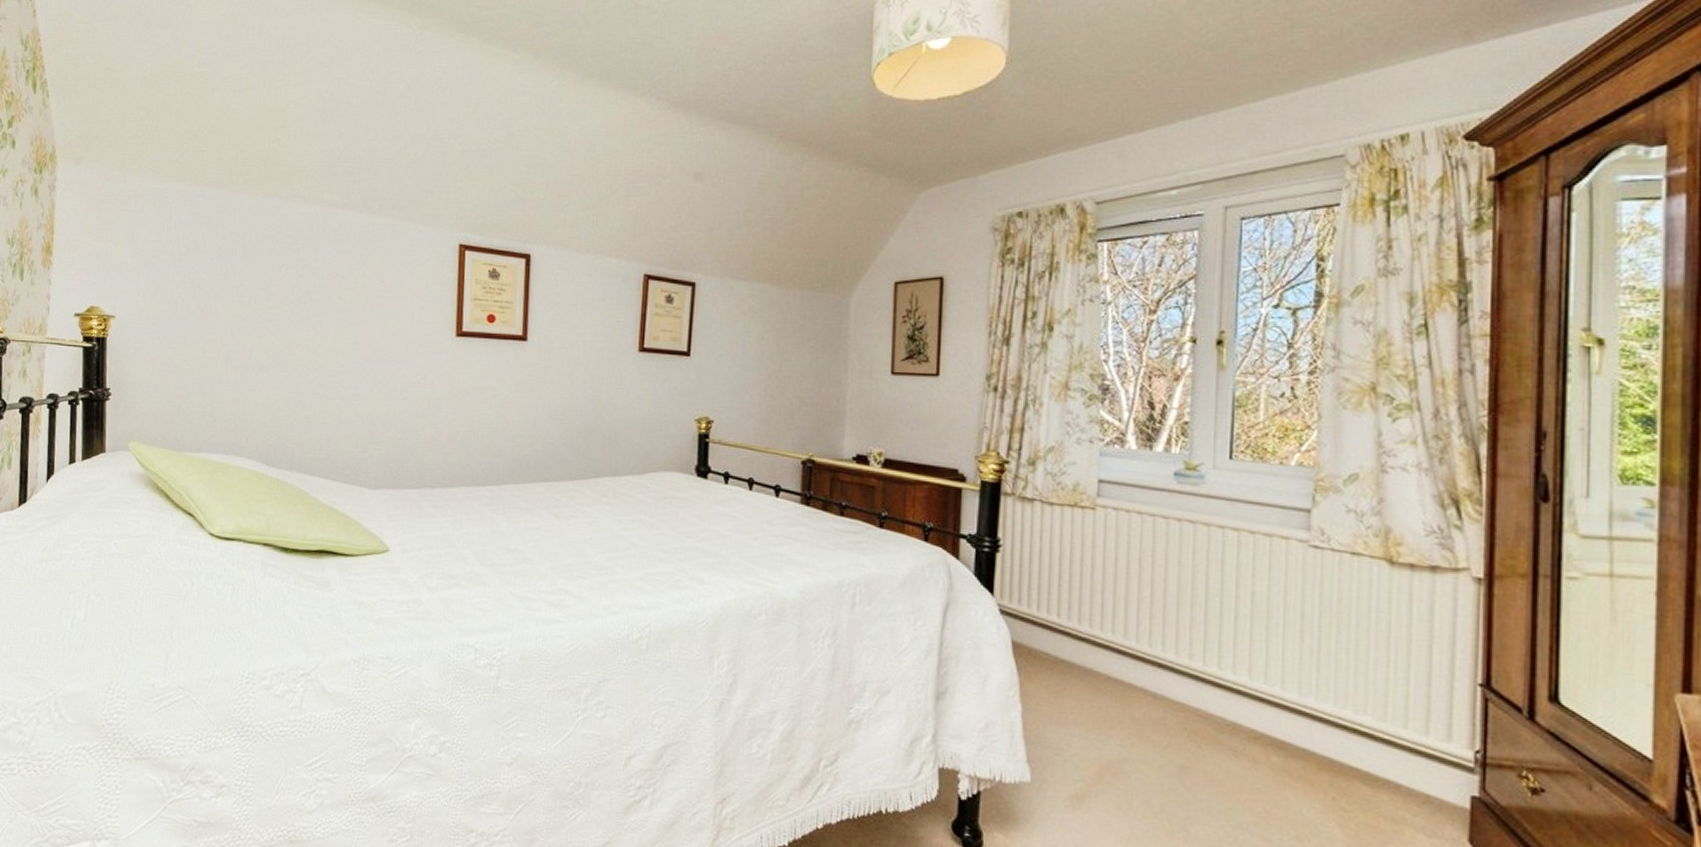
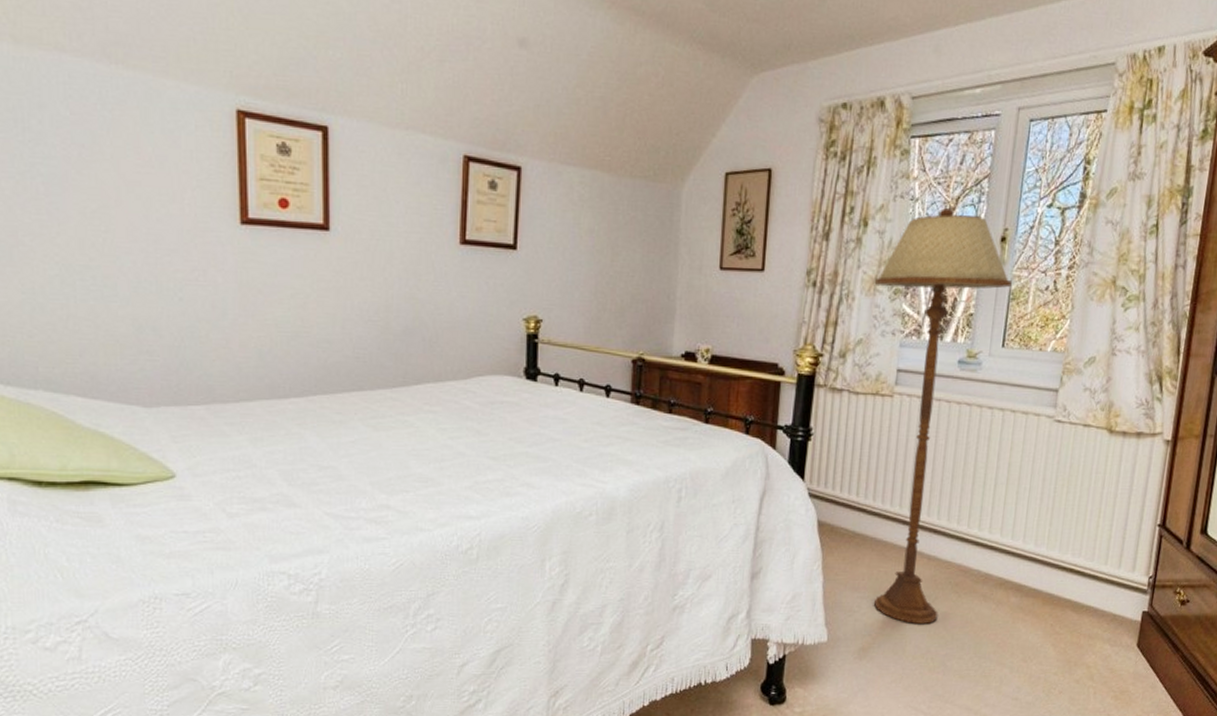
floor lamp: none [1064,311,1235,776] -> present [874,208,1012,624]

